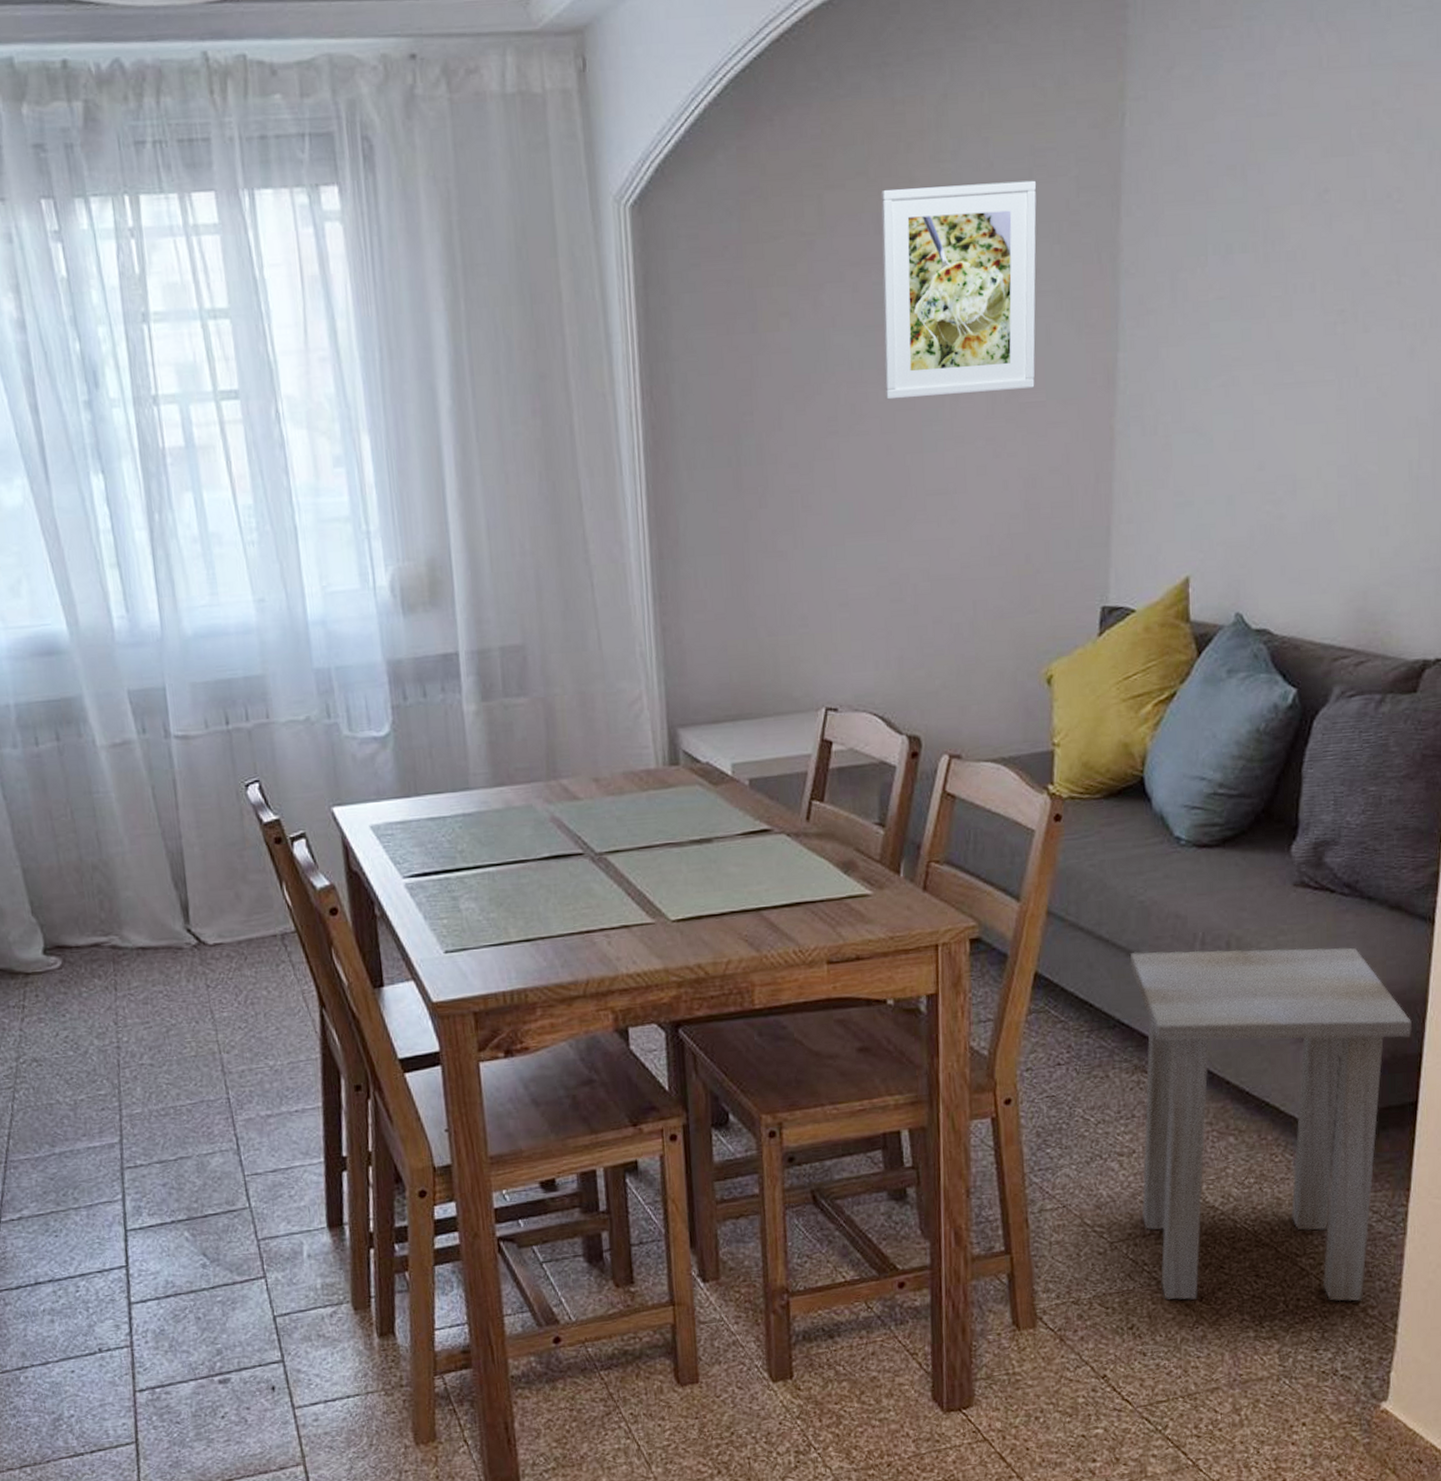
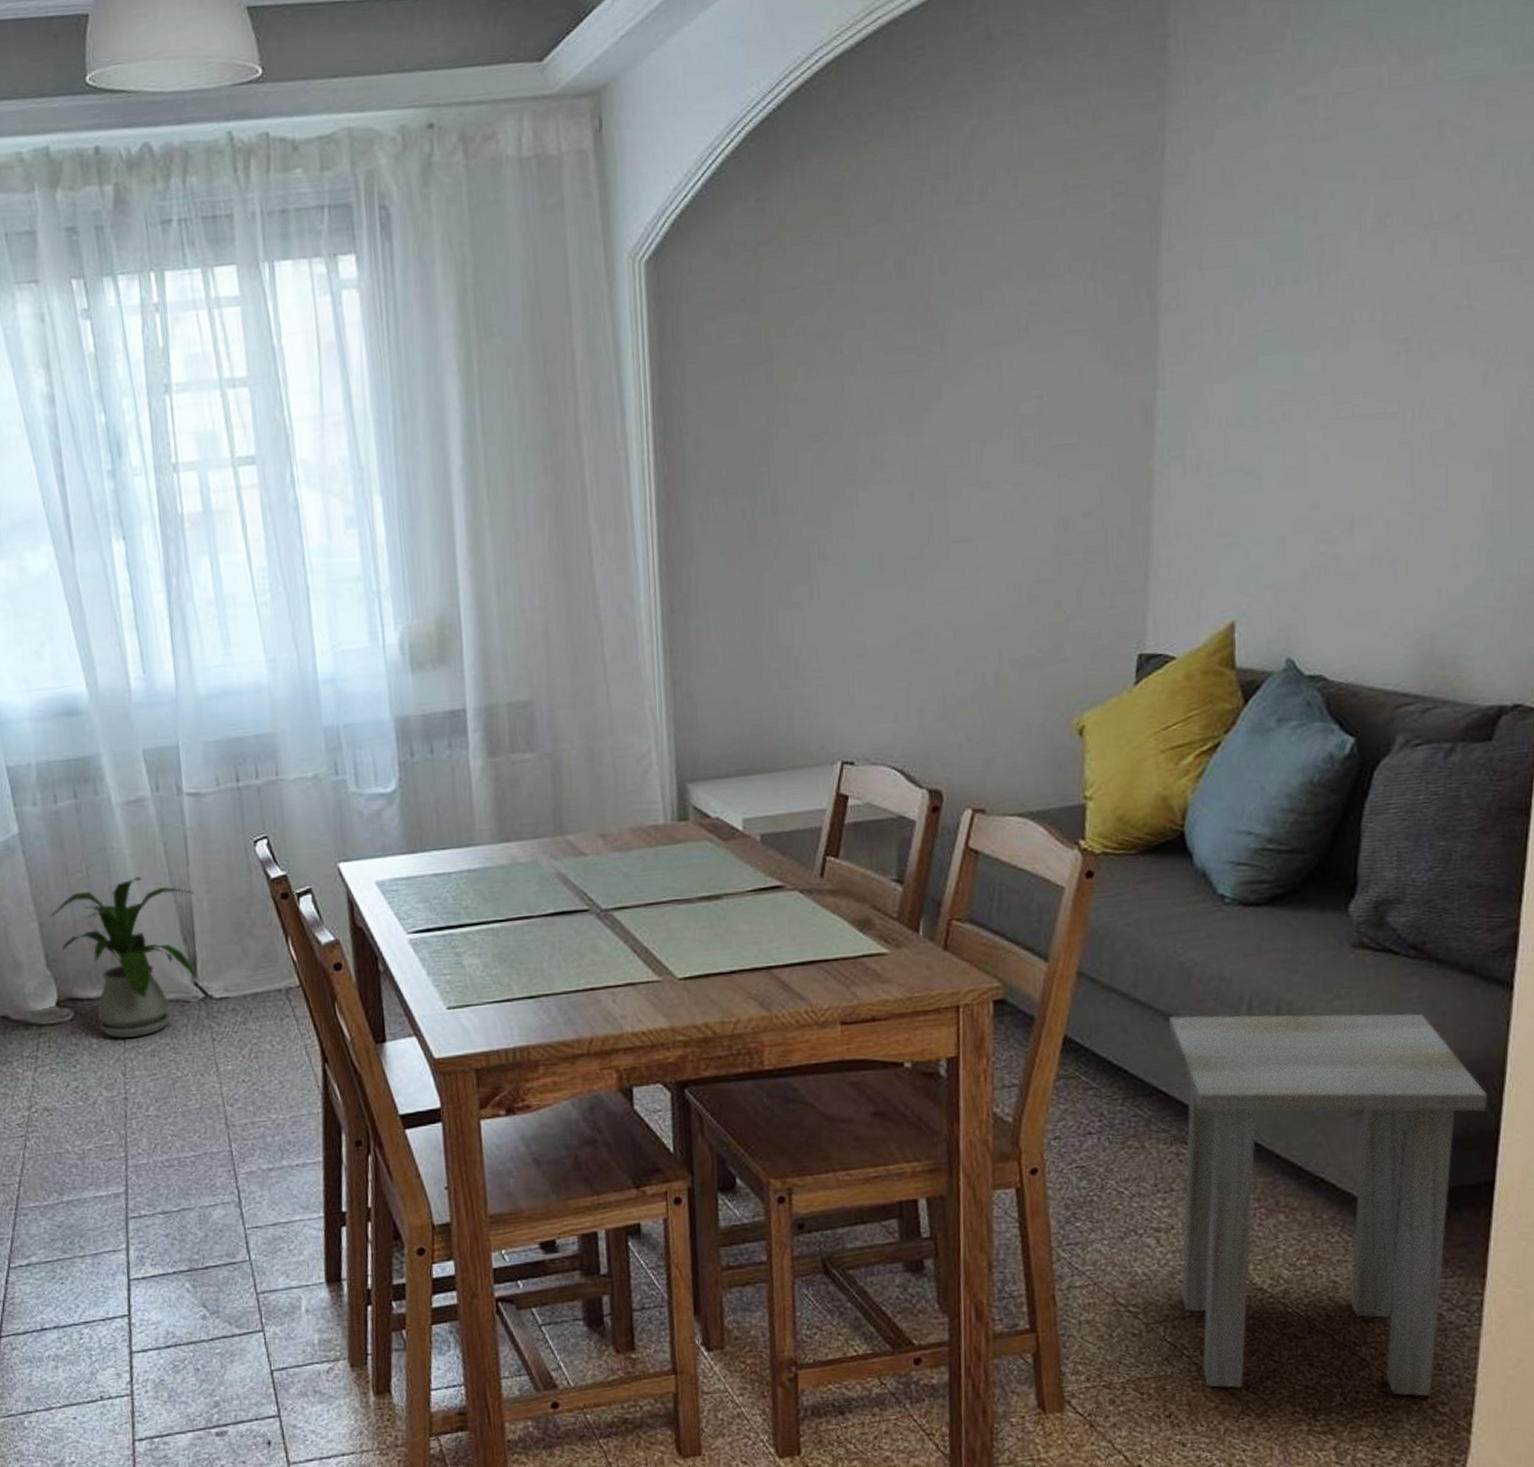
house plant: none [33,821,187,987] -> present [49,876,194,1039]
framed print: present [880,180,1037,400] -> none [904,218,1070,447]

